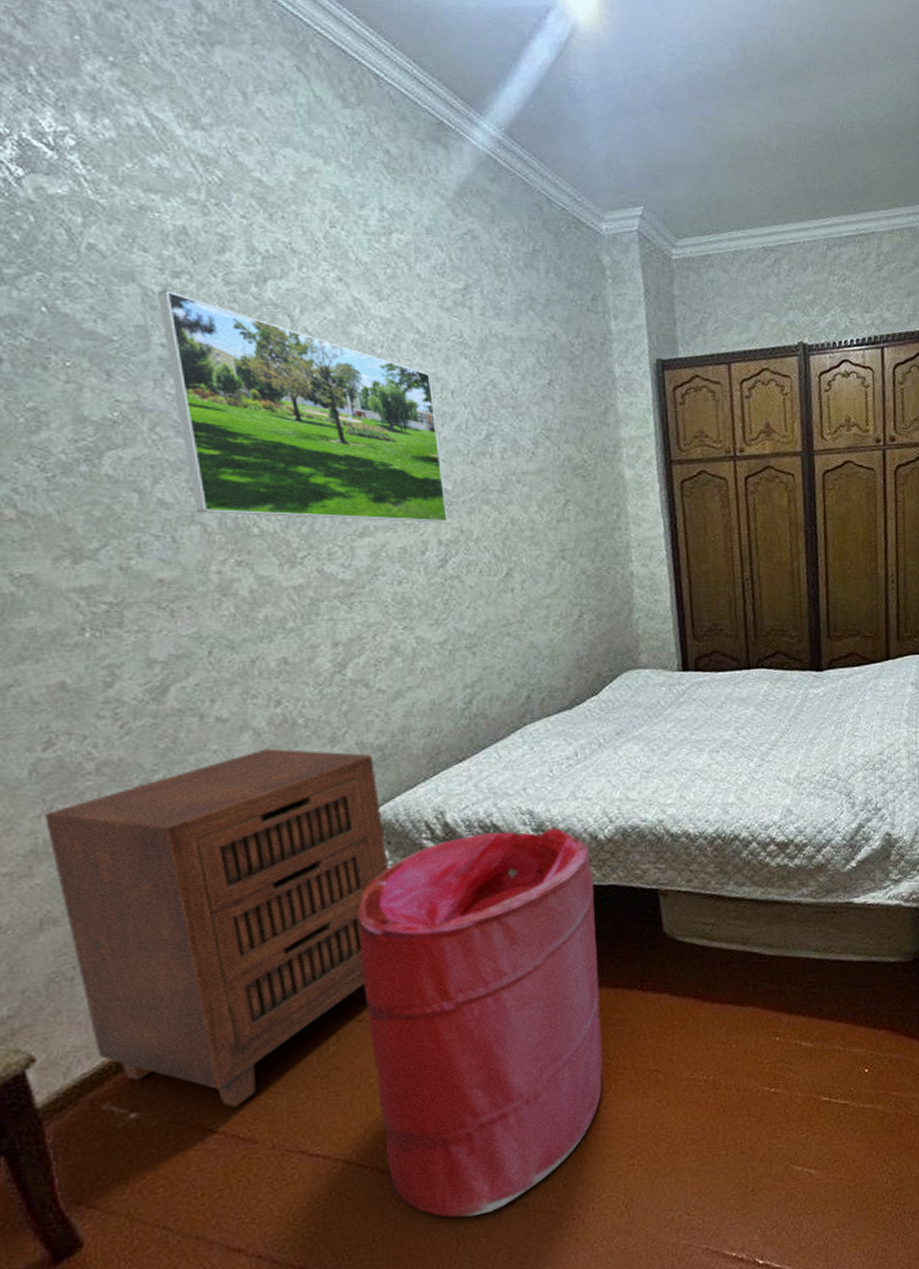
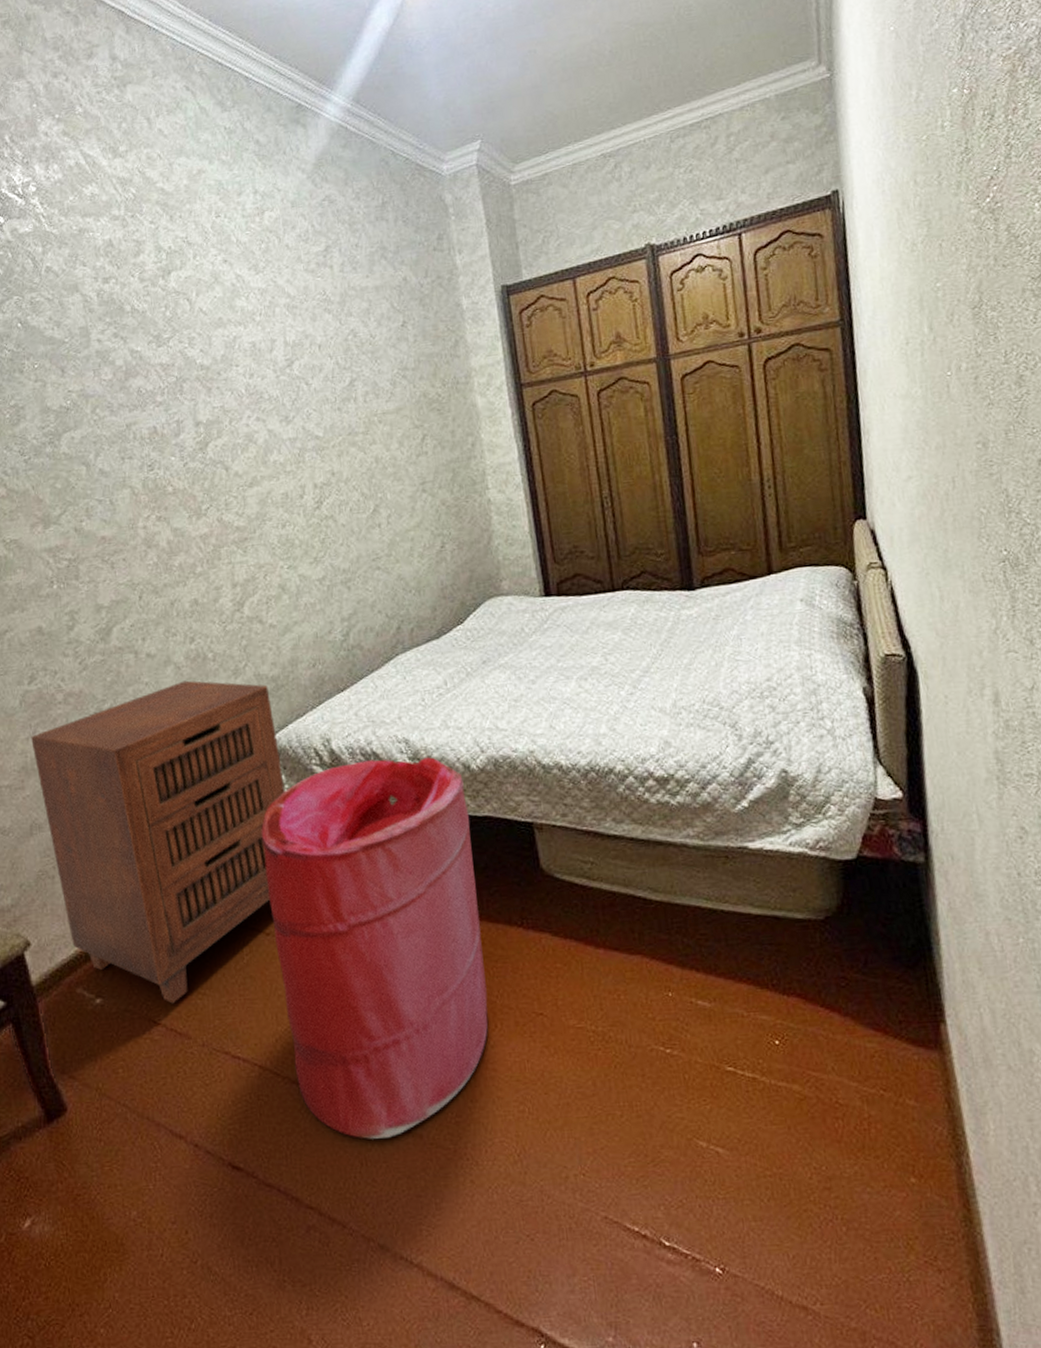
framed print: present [158,290,449,523] -> none [94,294,322,478]

